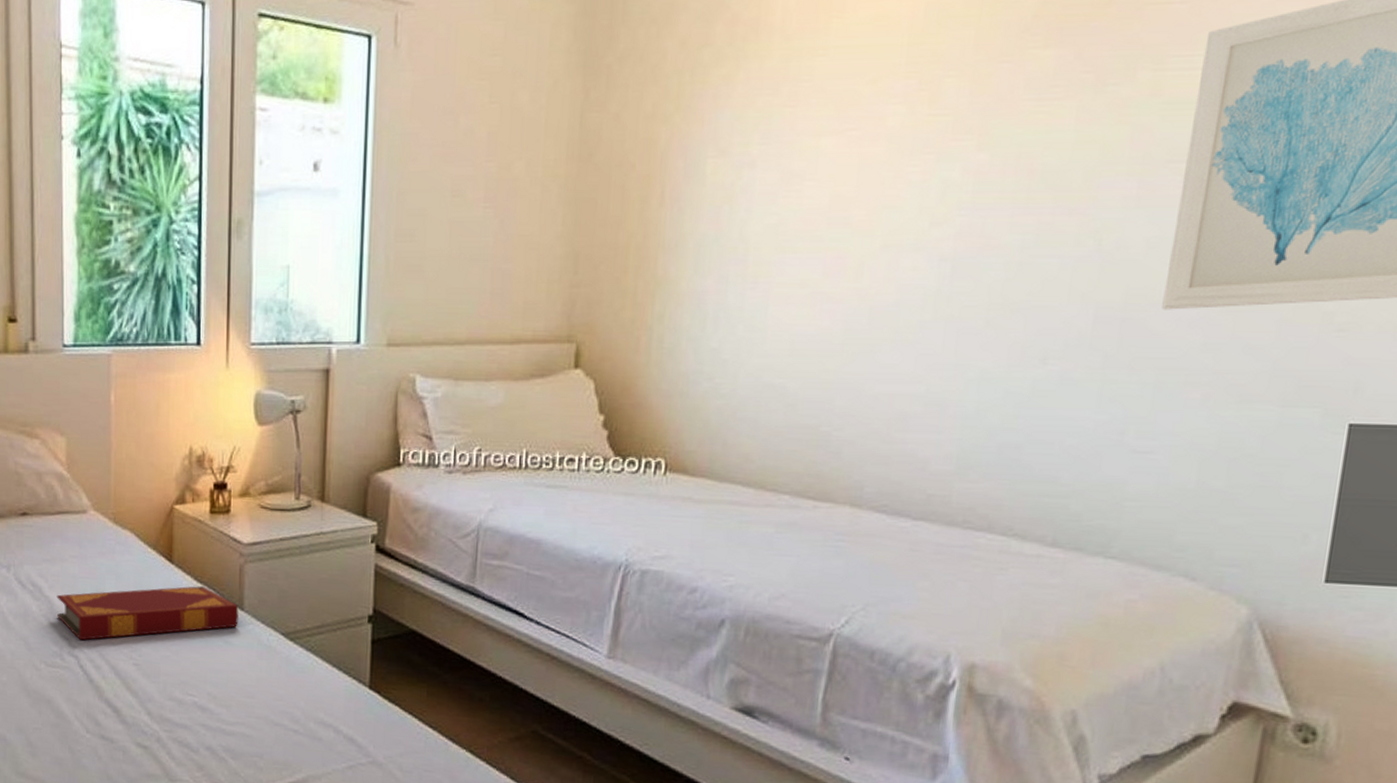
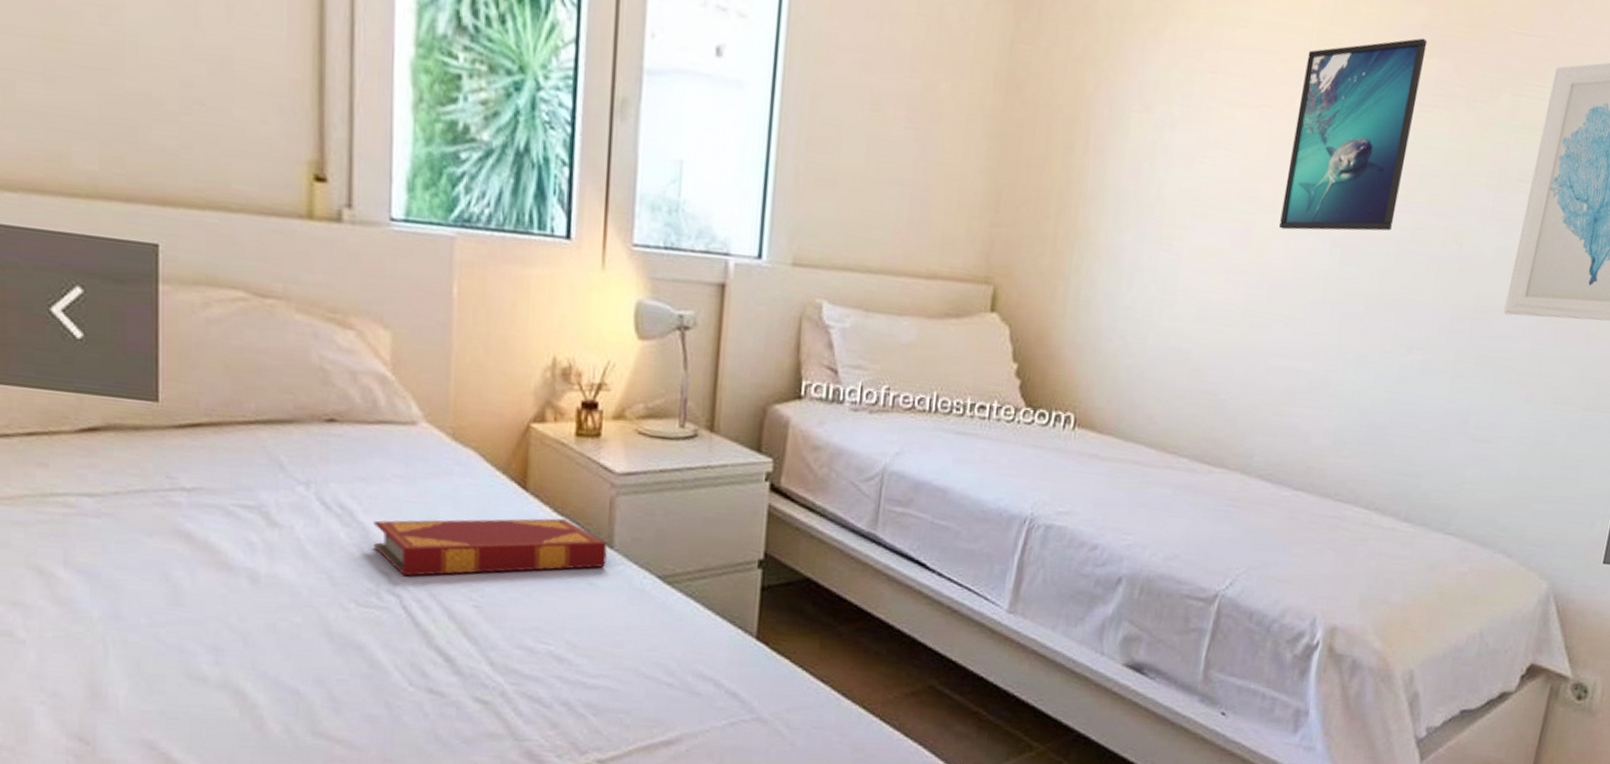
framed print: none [877,30,1040,251] -> present [1279,38,1428,231]

